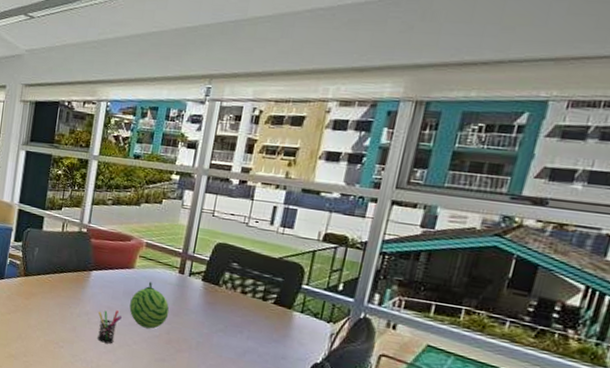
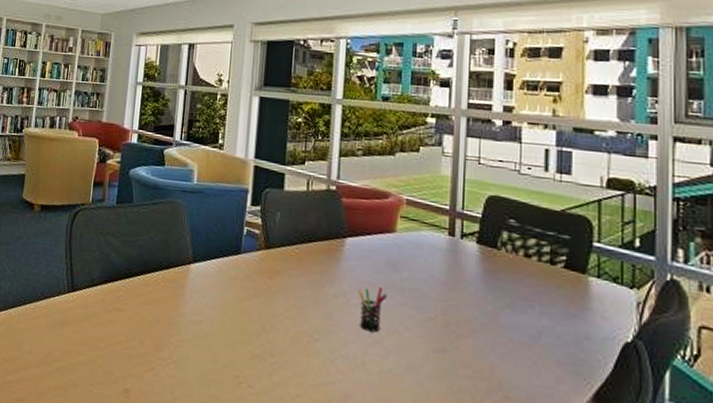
fruit: present [129,281,170,329] -> none [395,248,443,309]

